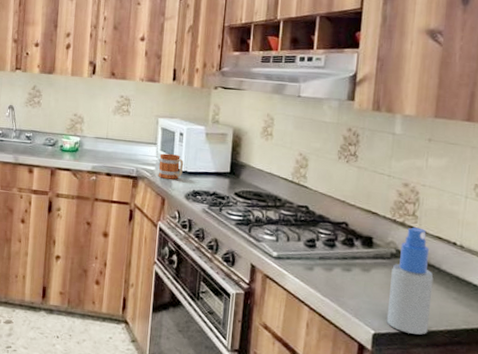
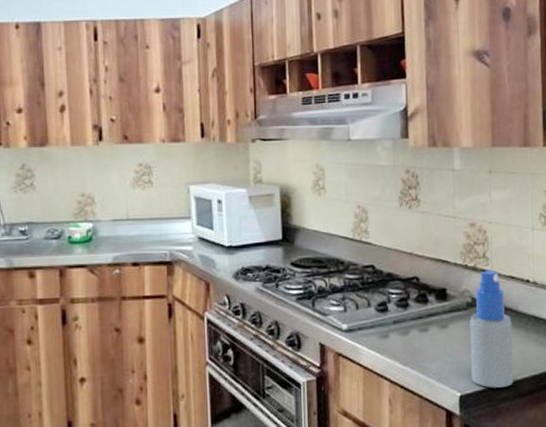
mug: present [158,153,184,180] -> none [196,227,227,259]

